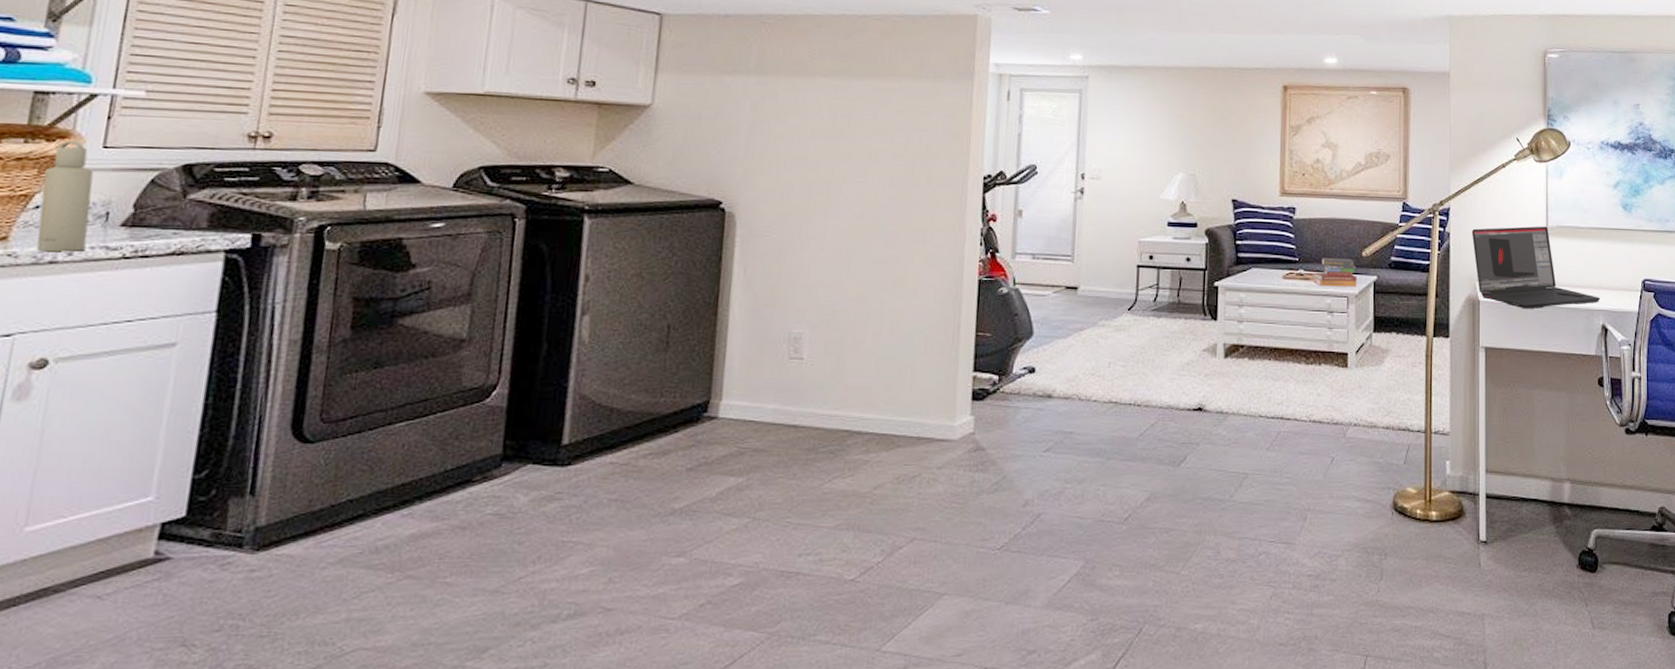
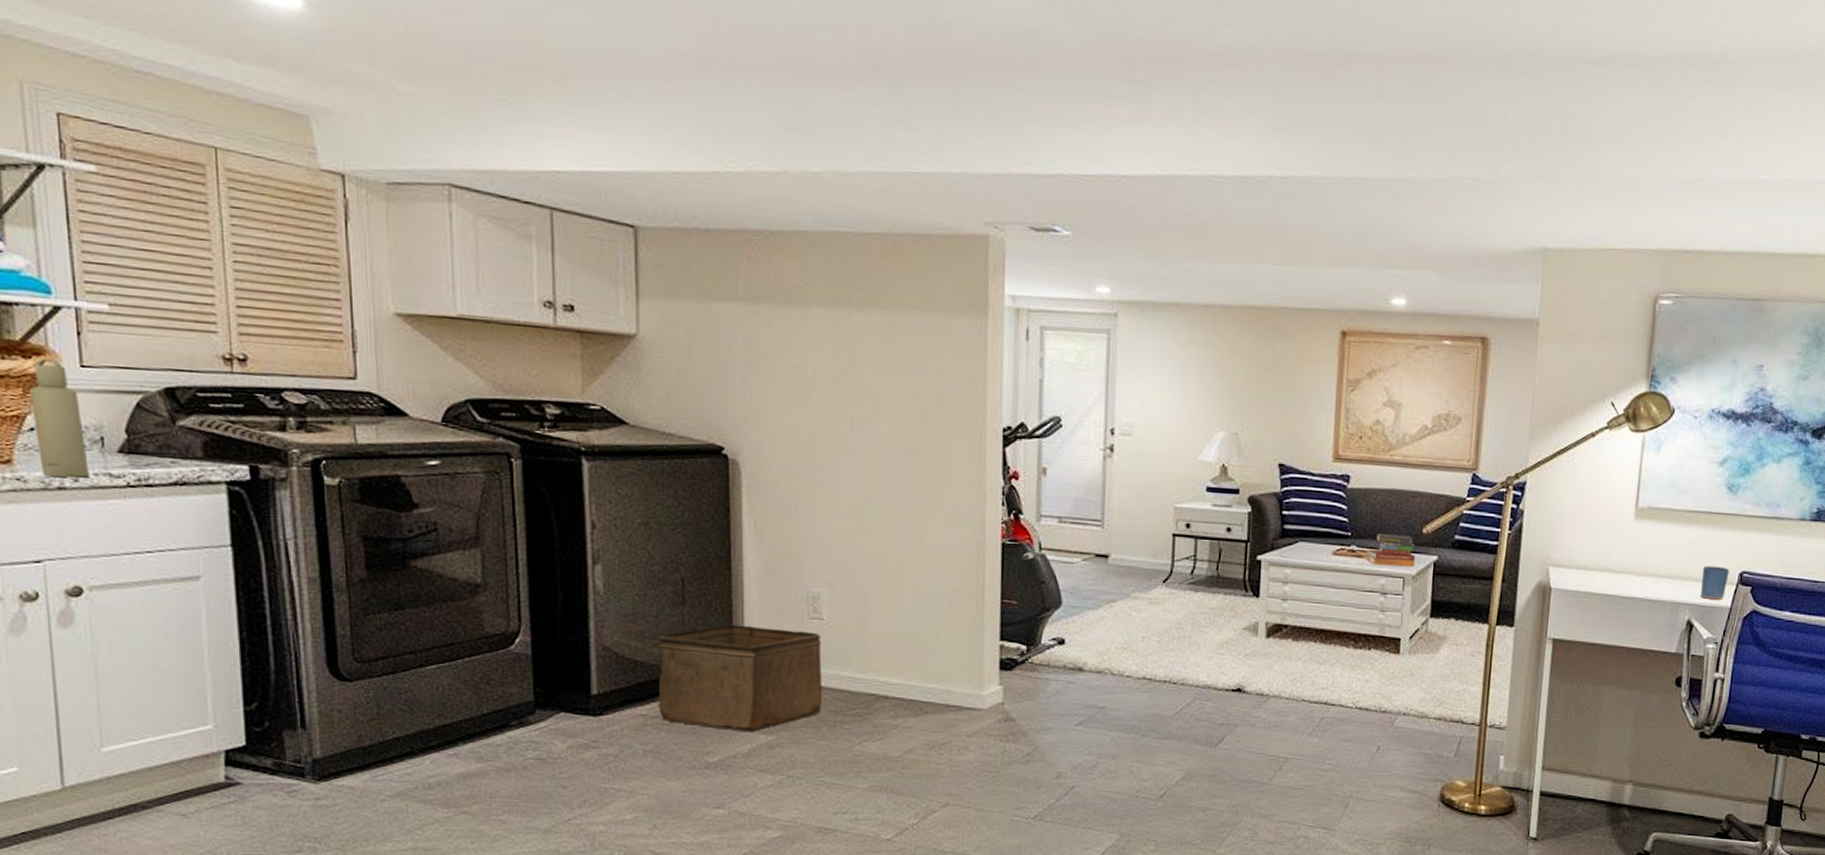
storage bin: none [629,368,800,475] -> present [658,624,823,732]
laptop: present [1472,226,1601,309] -> none [1549,506,1689,600]
mug: none [1610,275,1633,305] -> present [1700,565,1730,600]

